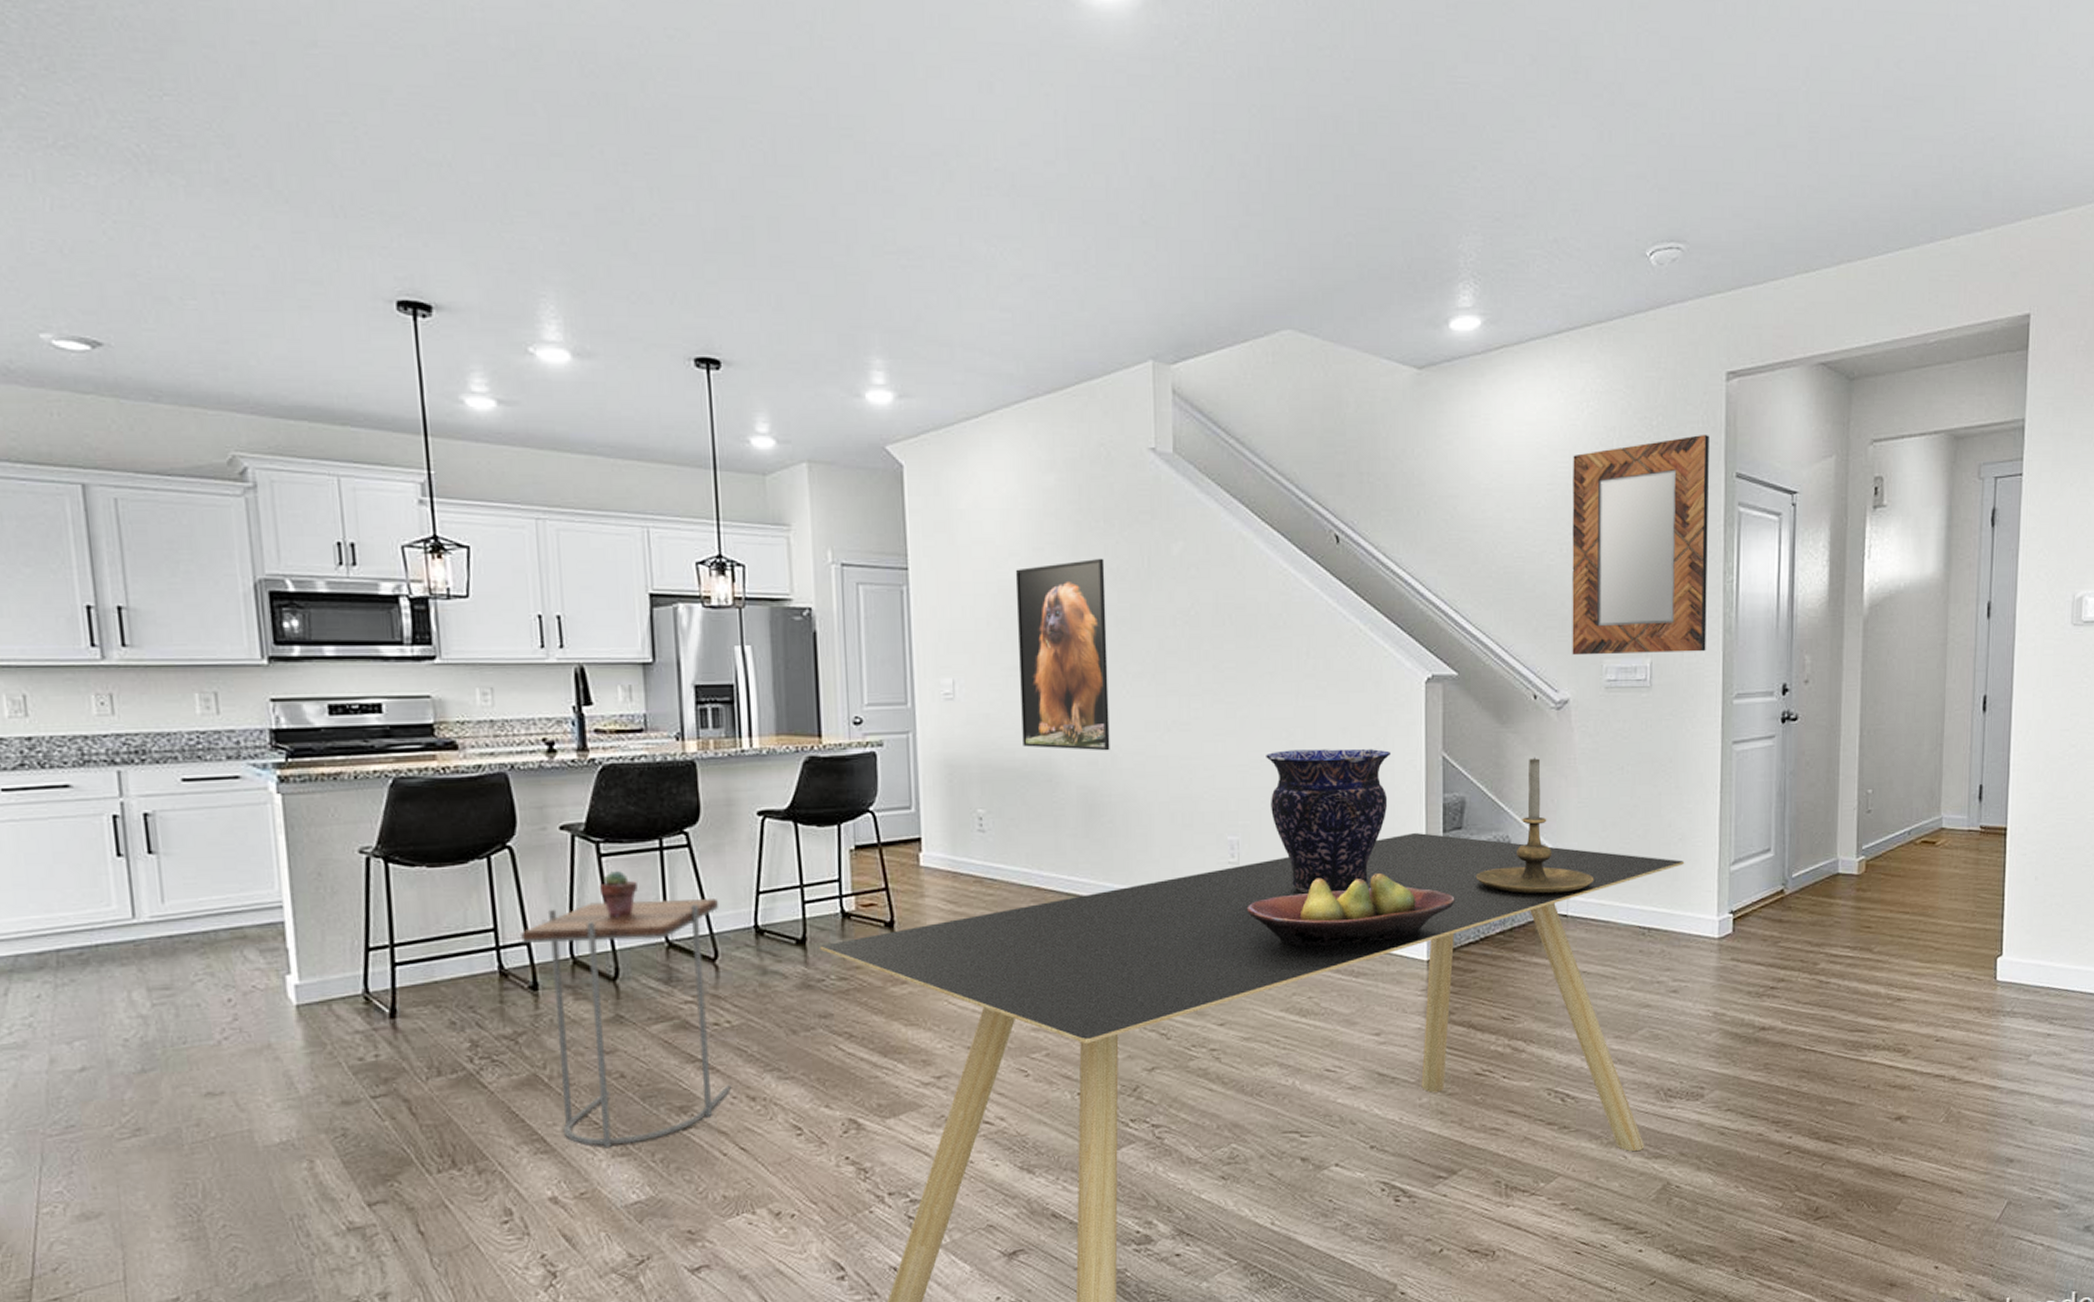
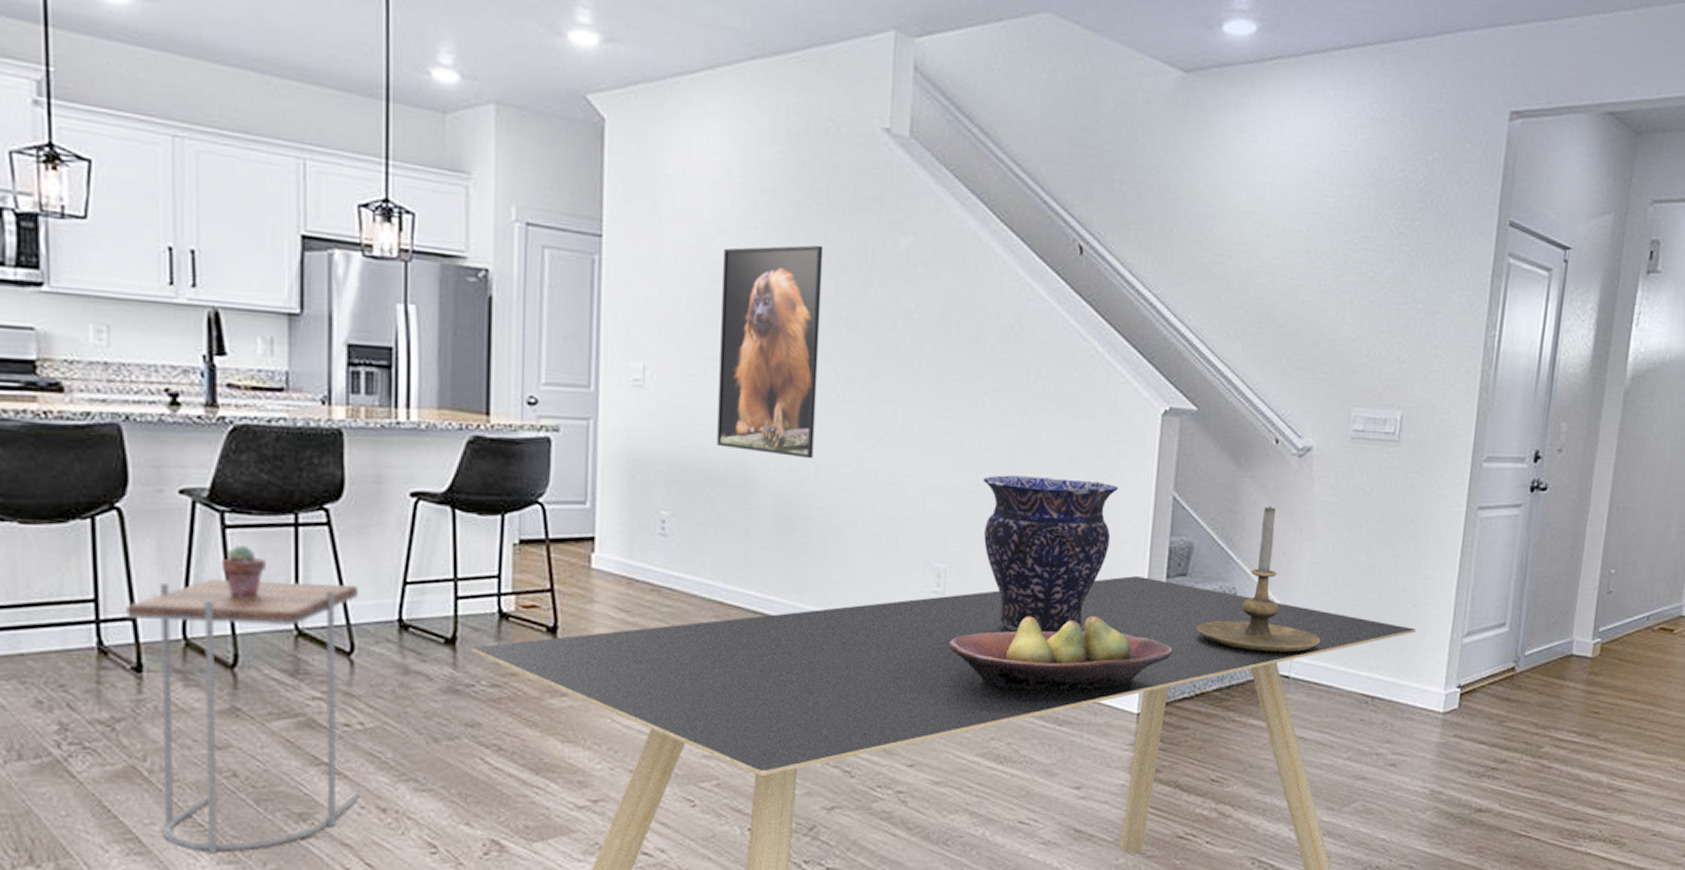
home mirror: present [1572,434,1709,656] -> none [1320,175,1486,409]

